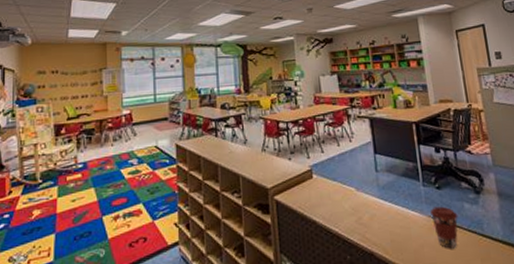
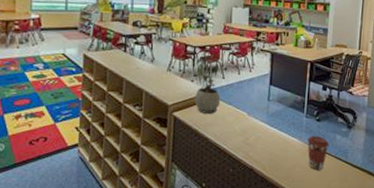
potted plant: none [290,126,324,194] -> present [194,52,221,114]

